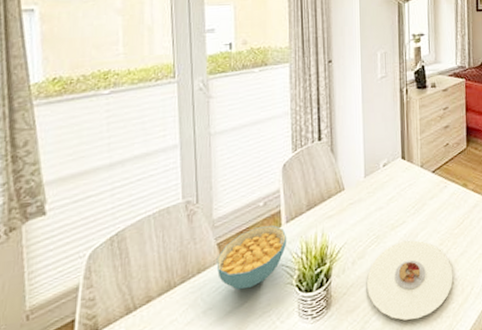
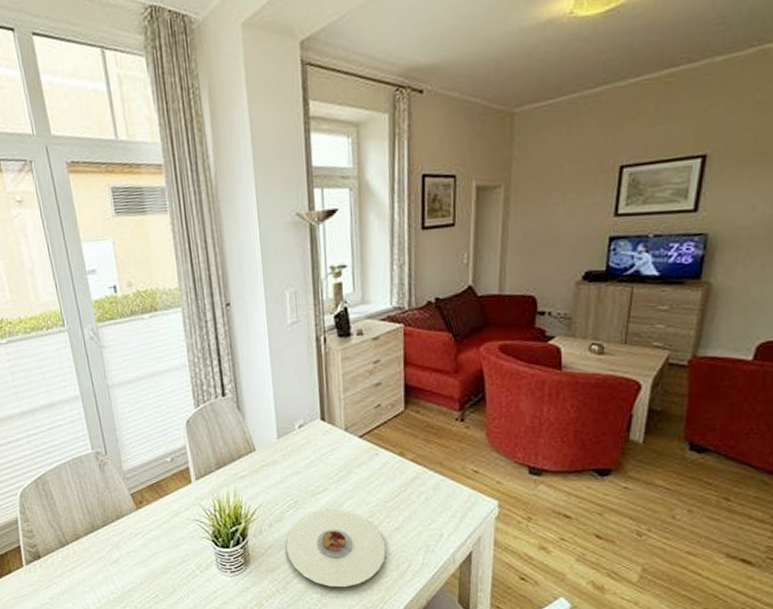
cereal bowl: present [216,225,287,290] -> none [132,481,199,538]

